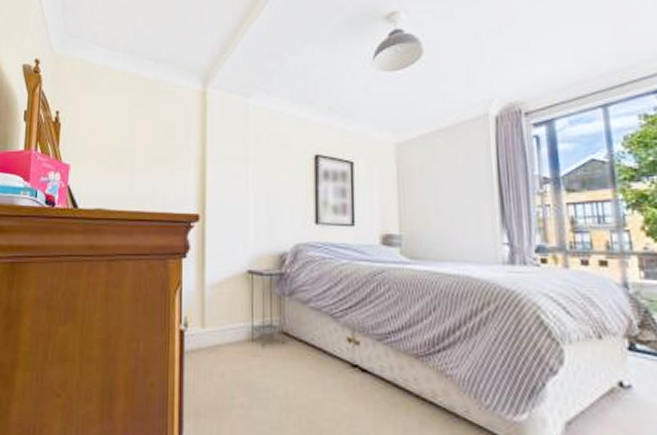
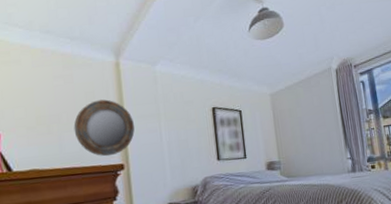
home mirror: none [147,134,216,203] -> present [73,99,135,157]

